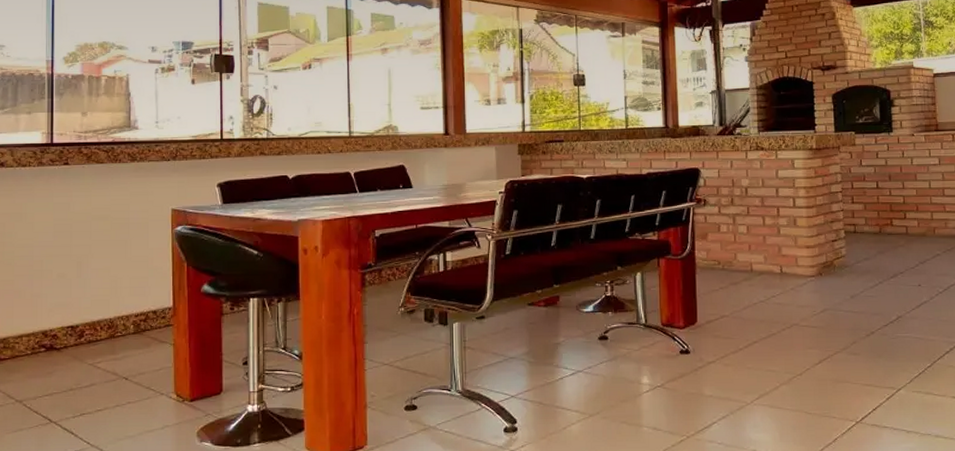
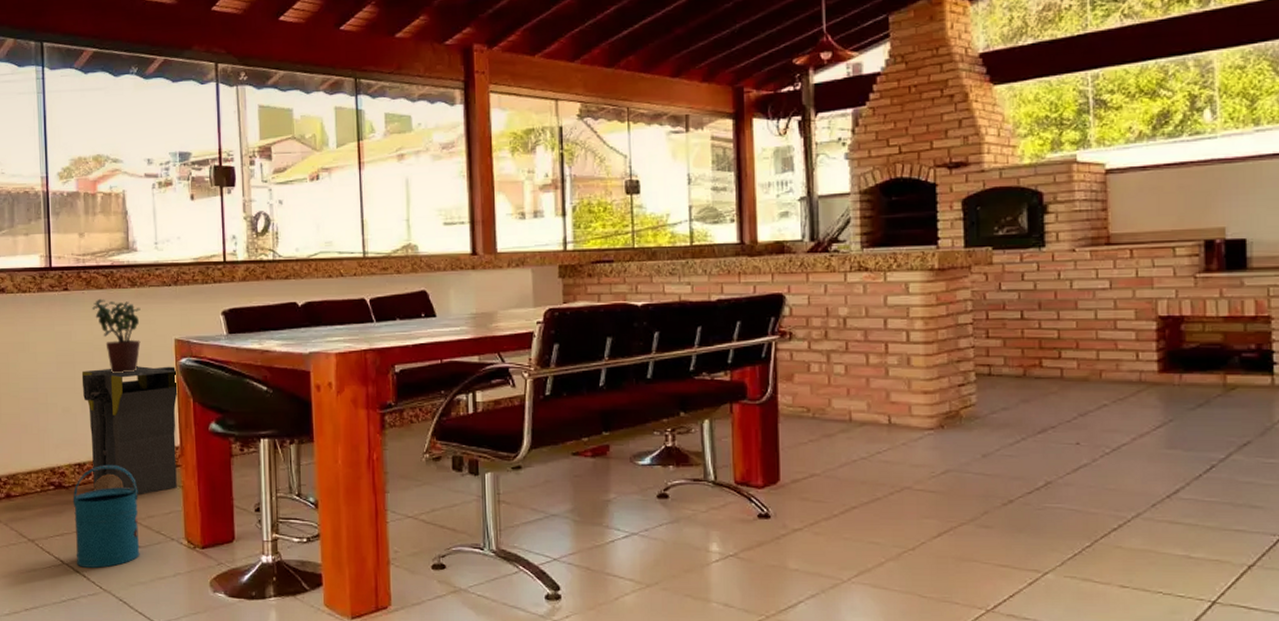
watering can: none [63,326,130,425] -> present [73,464,140,568]
side table: none [78,233,174,354] -> present [81,366,179,495]
potted plant: none [92,172,139,241] -> present [92,298,141,373]

